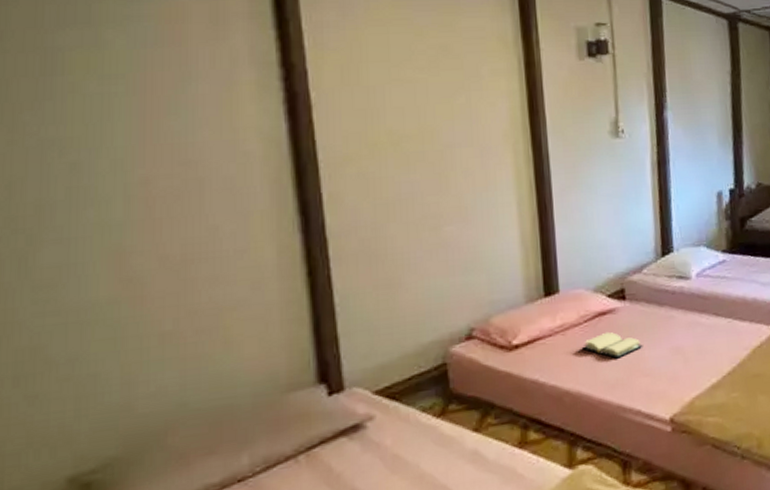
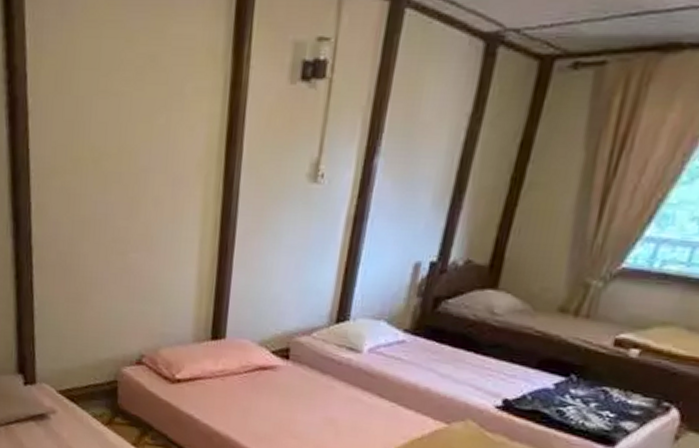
book: present [581,331,643,359] -> none [237,386,297,415]

